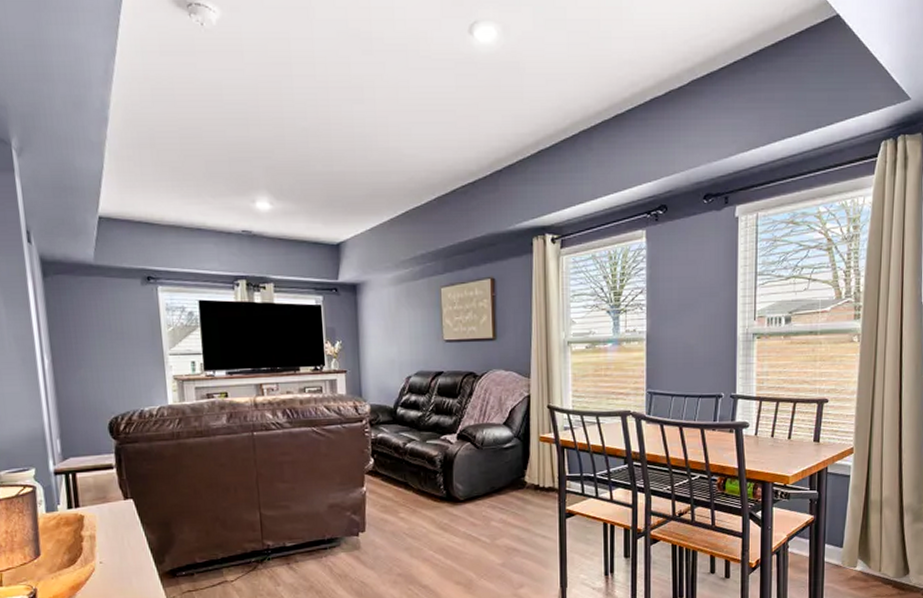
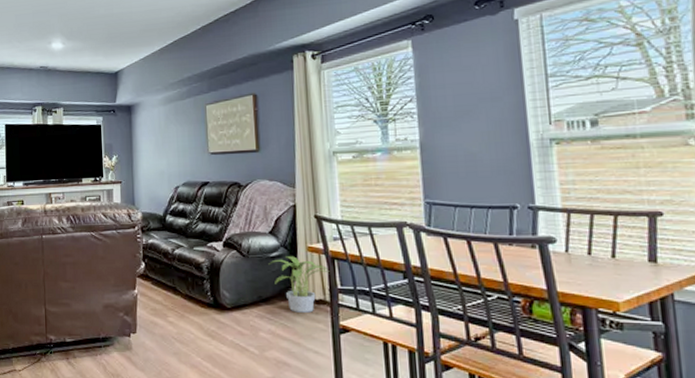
potted plant: none [502,446,559,501] -> present [268,256,330,313]

